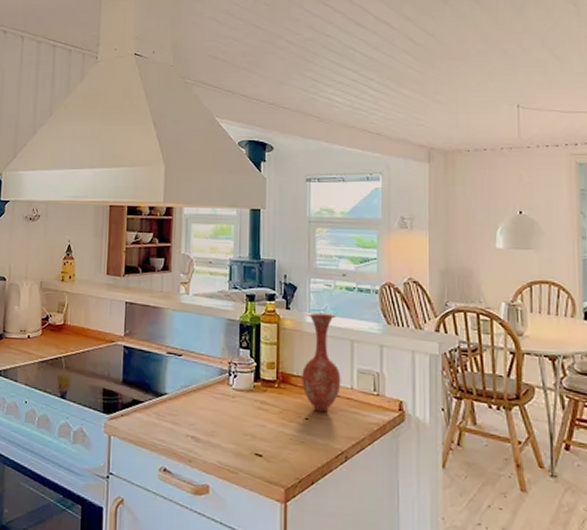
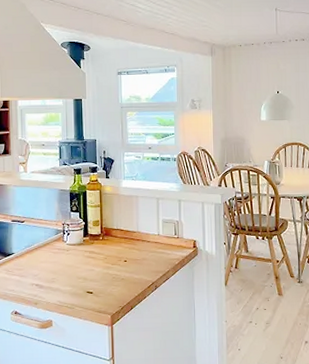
vase: present [302,312,341,412] -> none [120,179,150,255]

